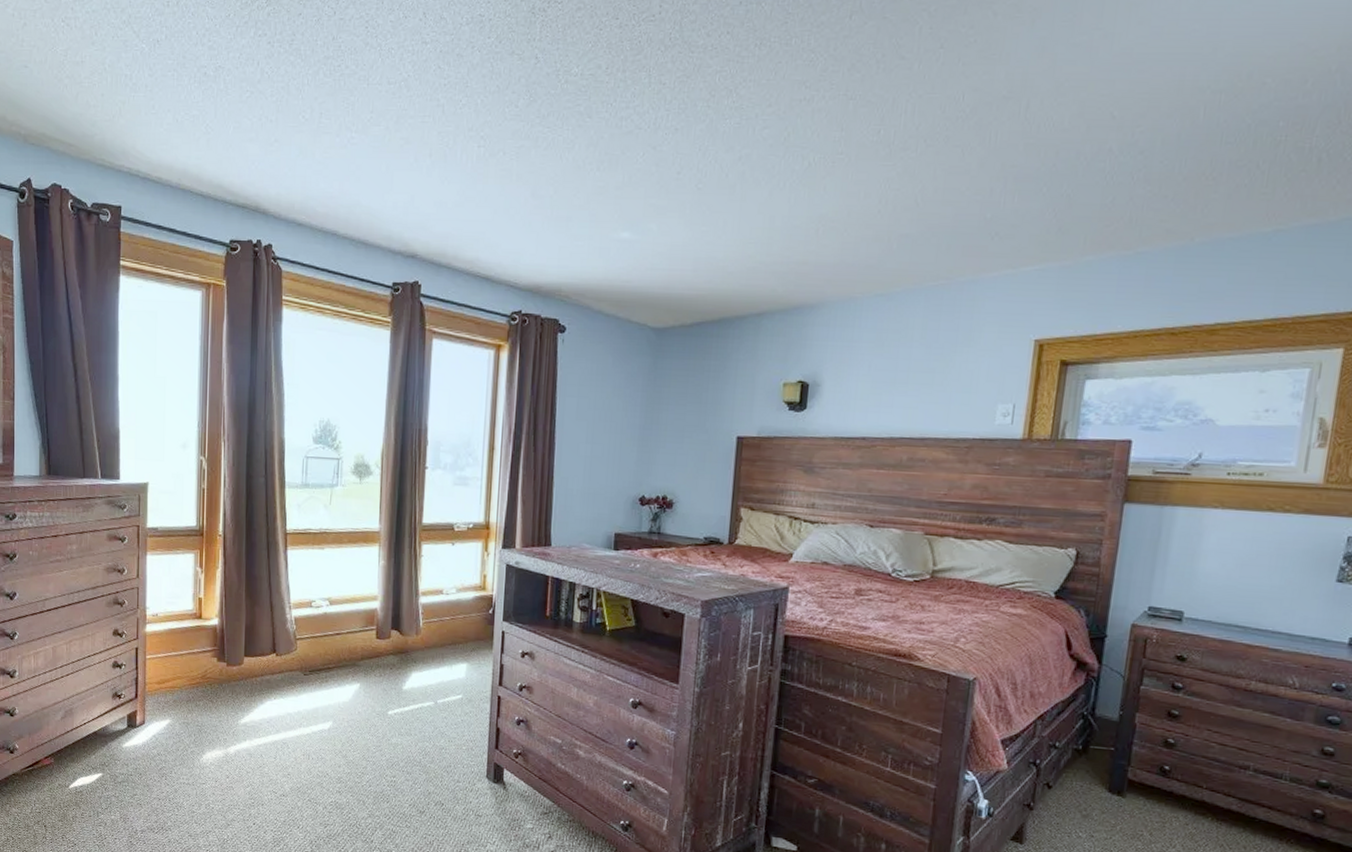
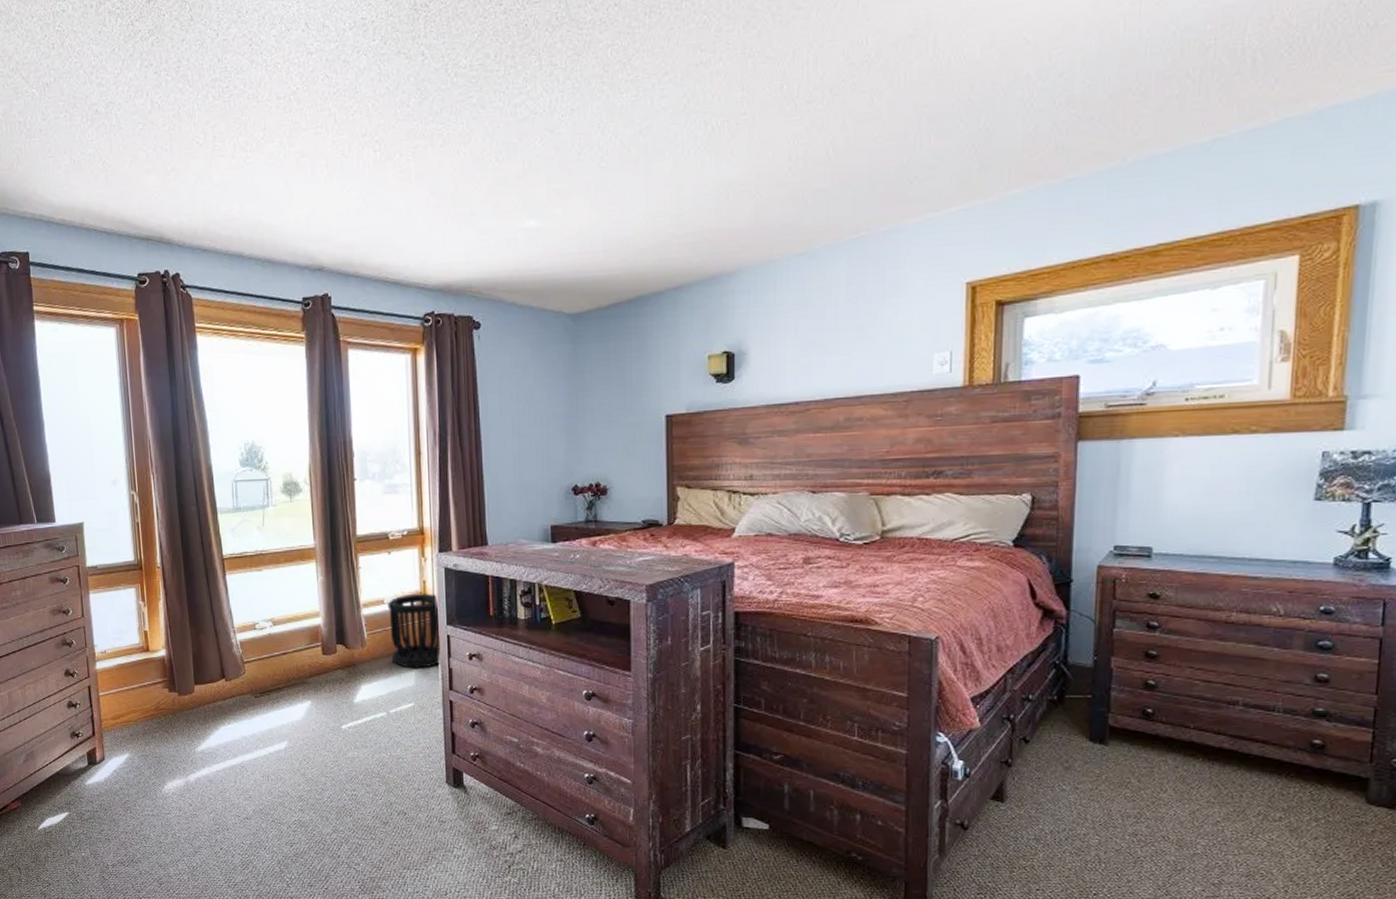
wastebasket: none [444,587,496,662] -> present [387,594,441,668]

